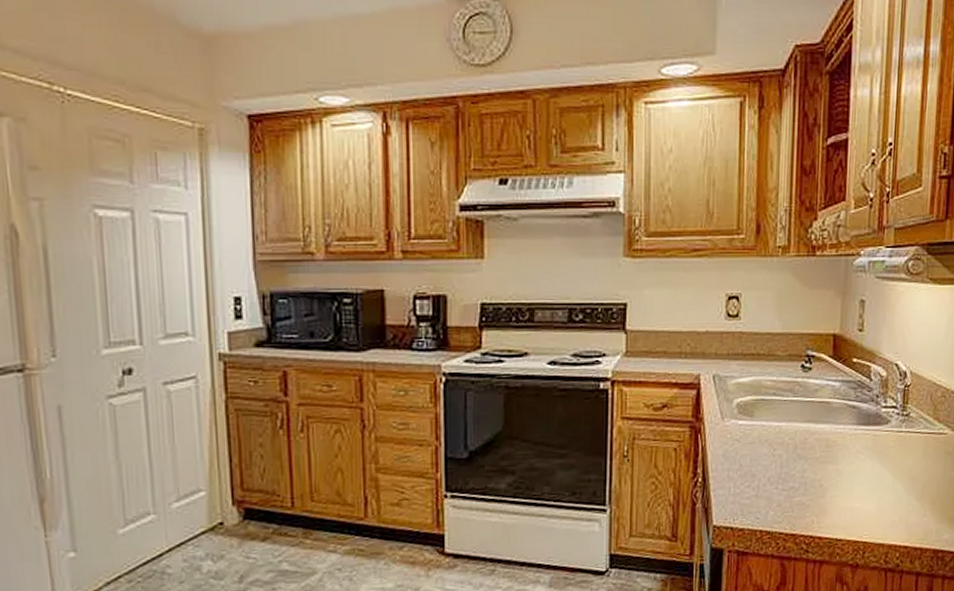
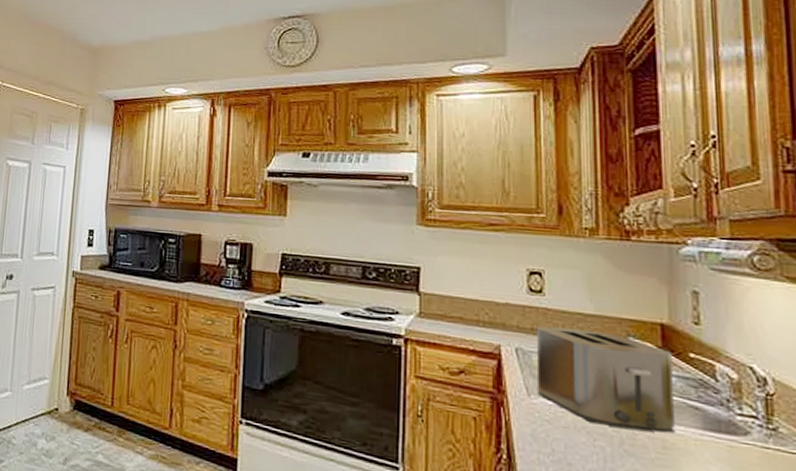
toaster: none [729,348,840,436] -> present [536,326,675,433]

